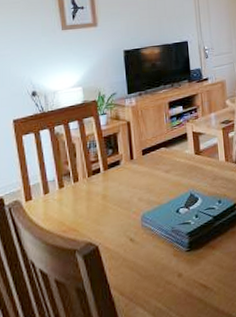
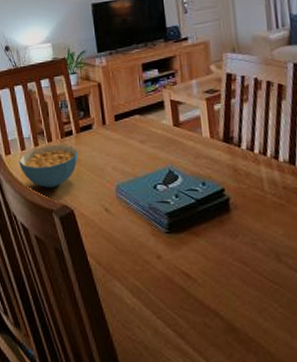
cereal bowl: none [40,182,105,229] -> present [18,144,78,187]

